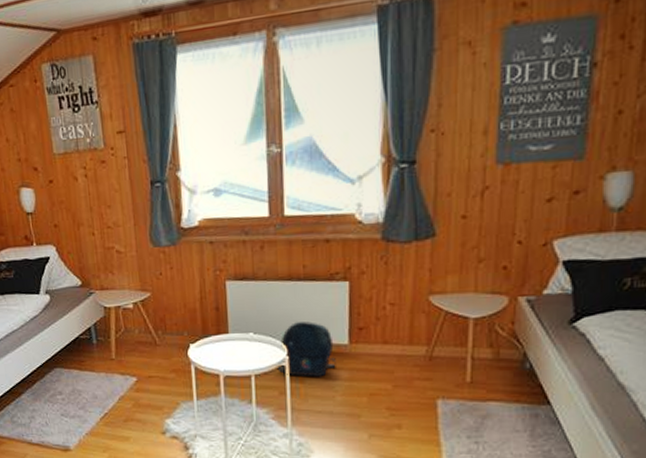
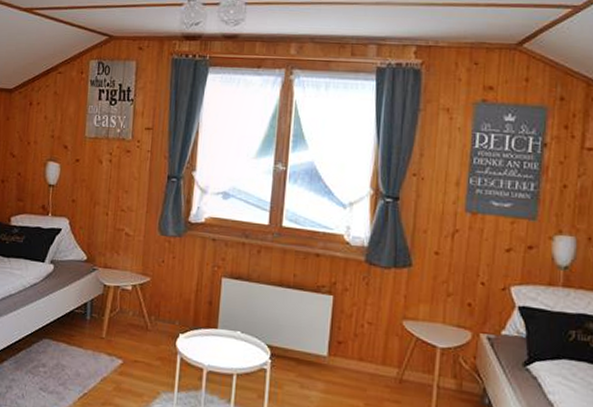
backpack: present [277,322,336,377] -> none [259,327,314,385]

